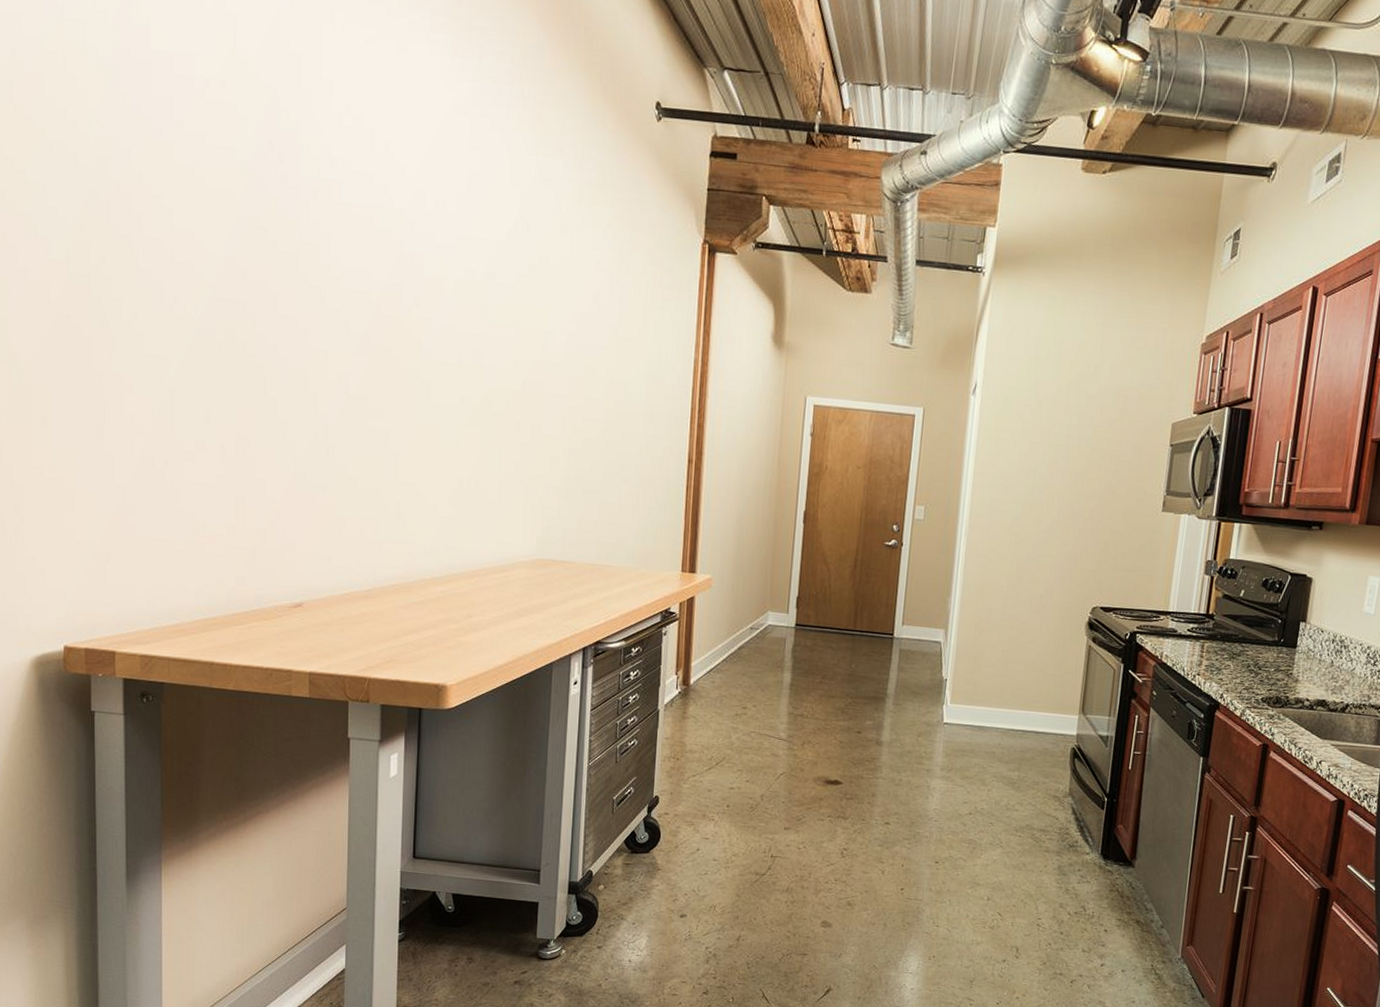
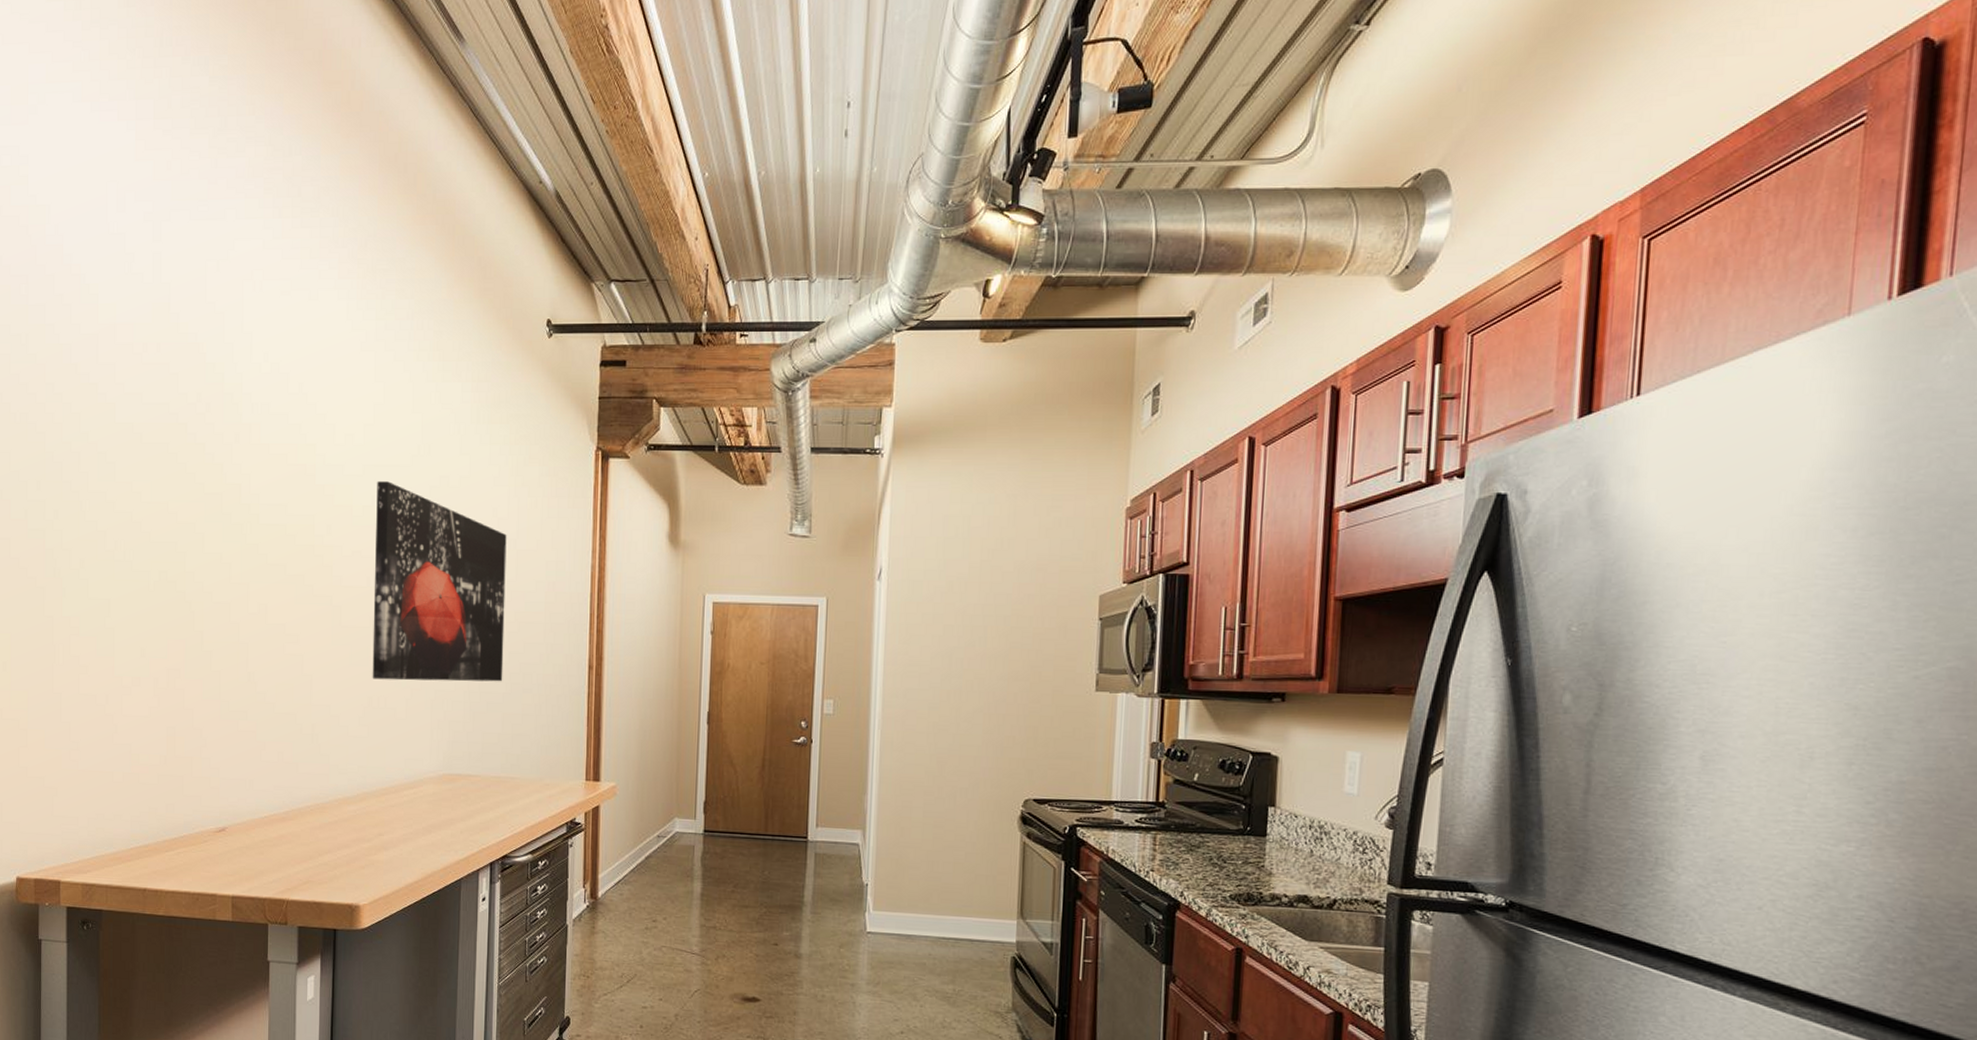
wall art: none [463,255,608,471] -> present [372,481,507,682]

